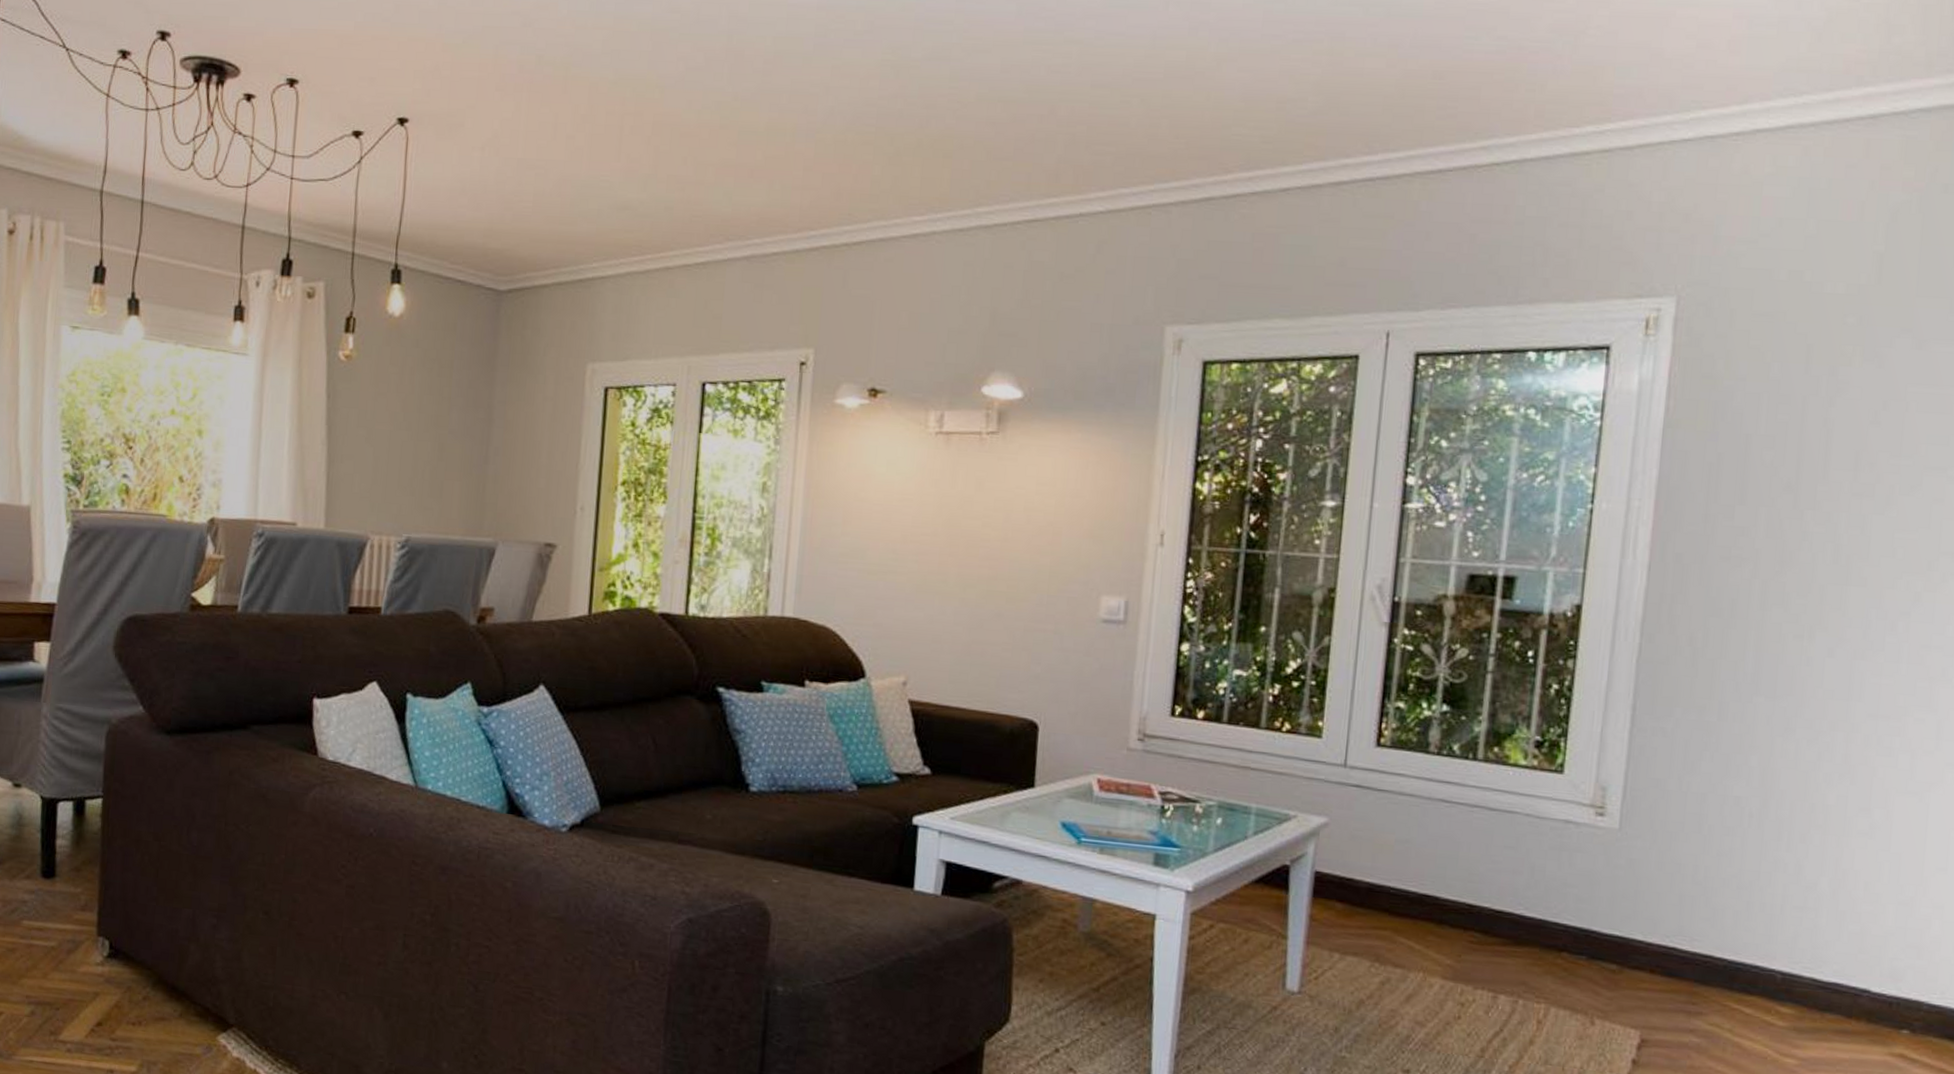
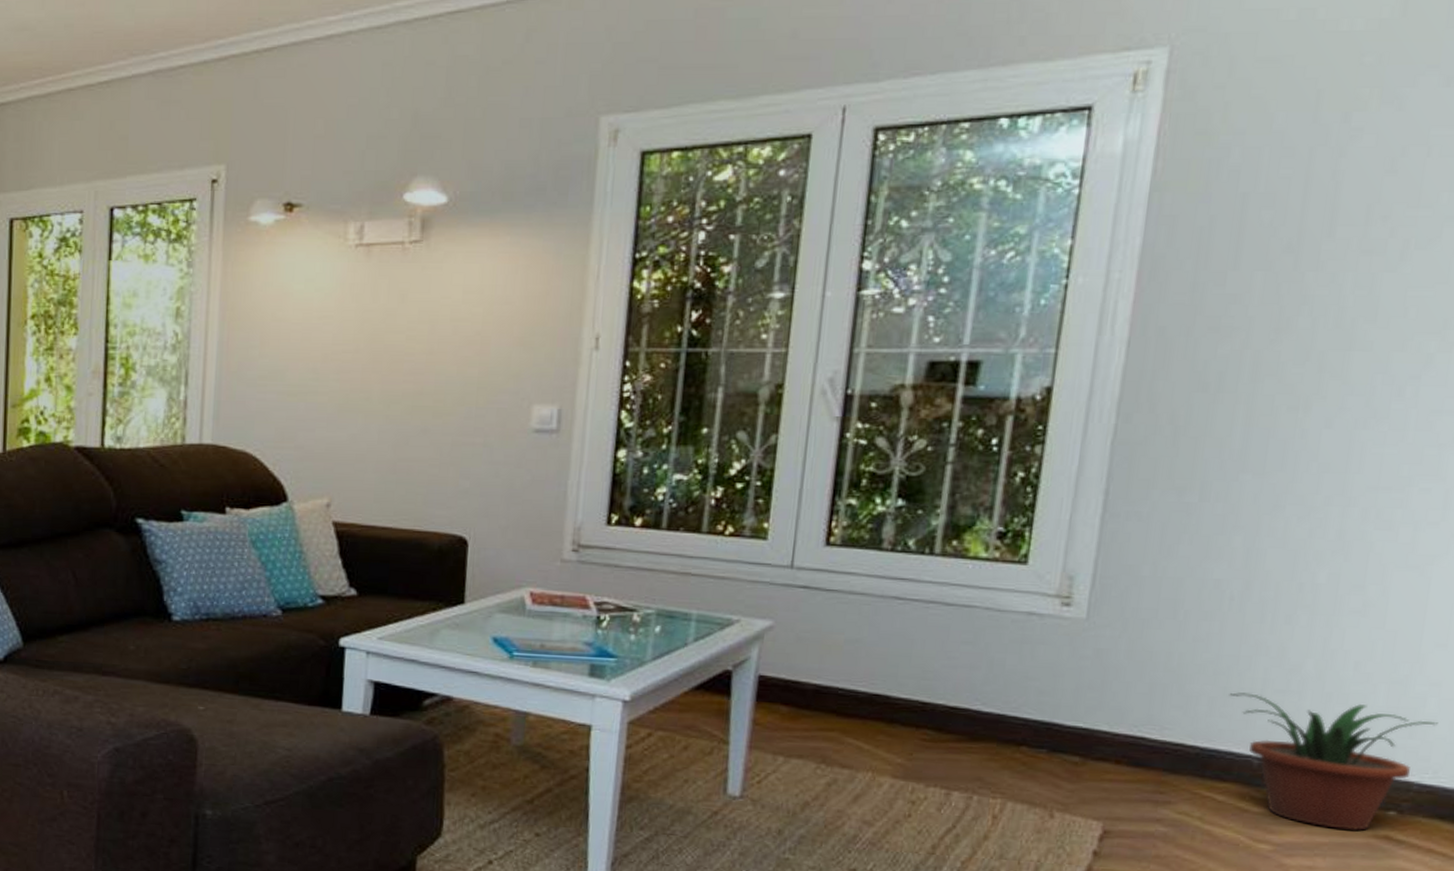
potted plant: none [1752,907,1943,1048] -> present [1229,692,1438,831]

